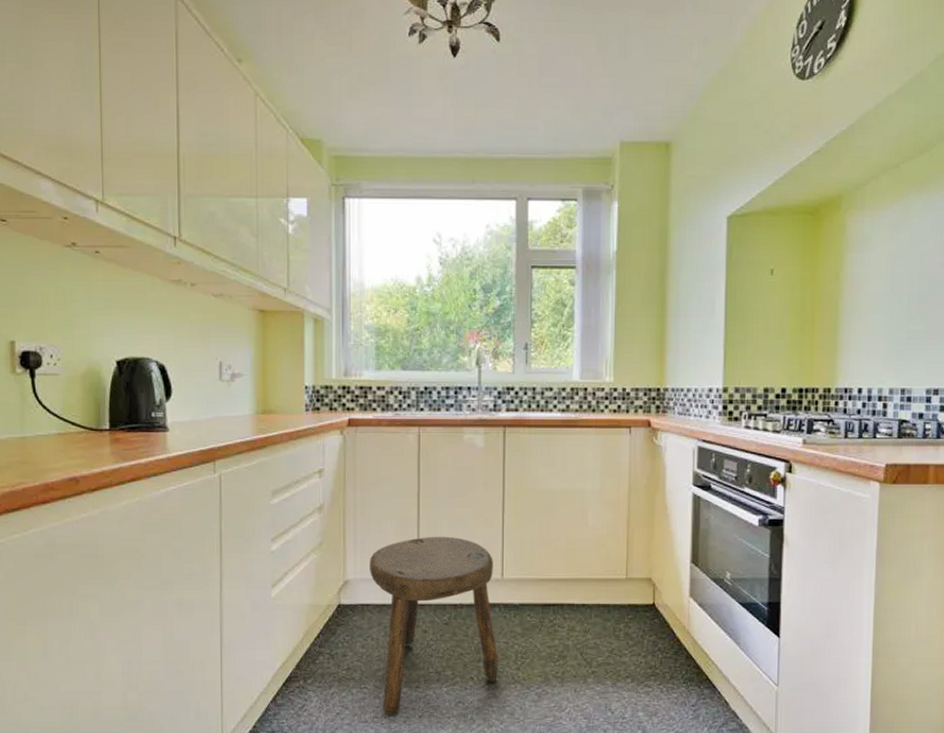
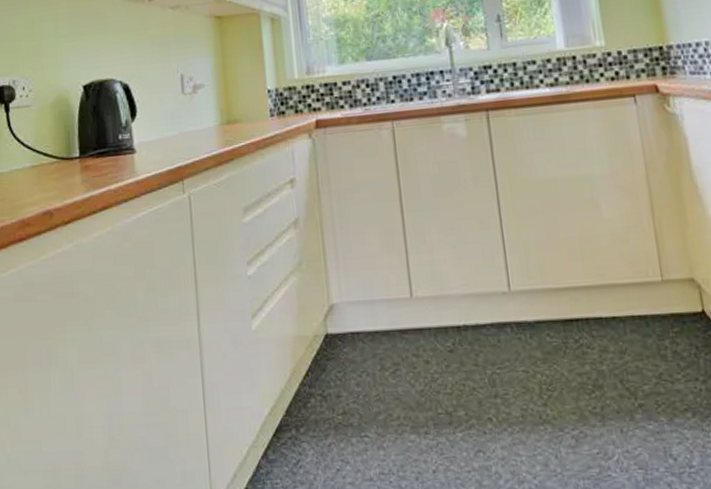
stool: present [370,536,499,716] -> none [355,244,522,471]

